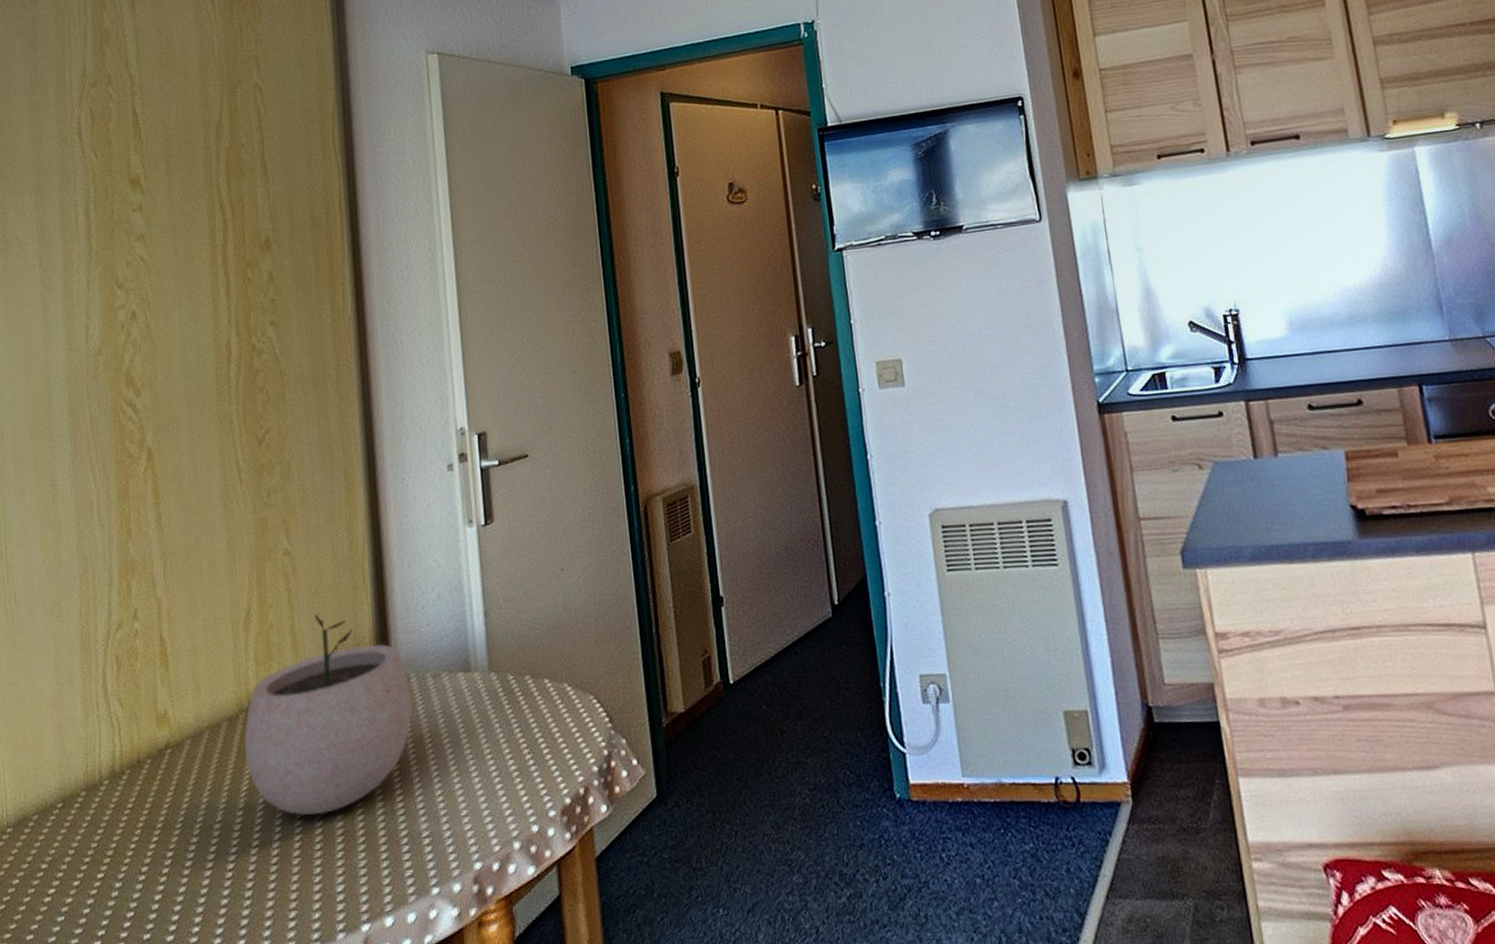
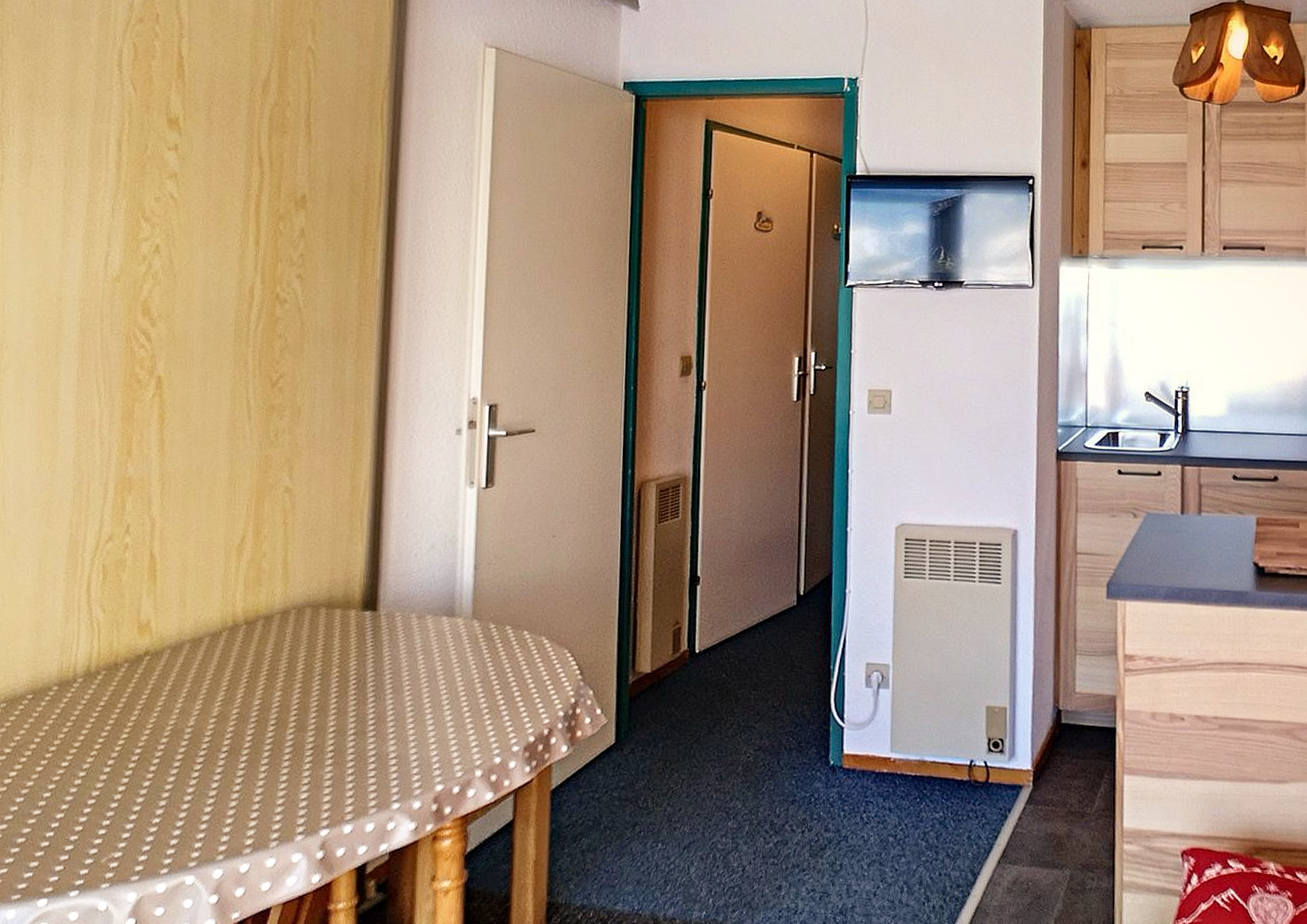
plant pot: present [244,613,413,816] -> none [224,548,395,730]

